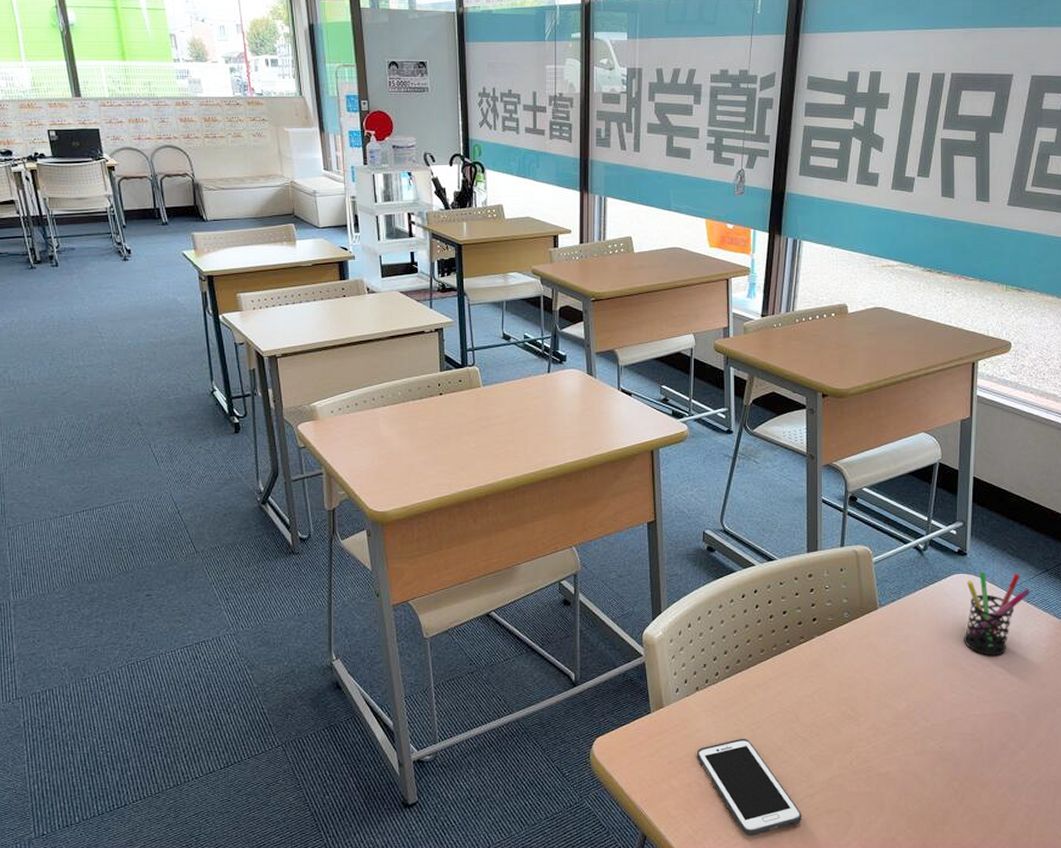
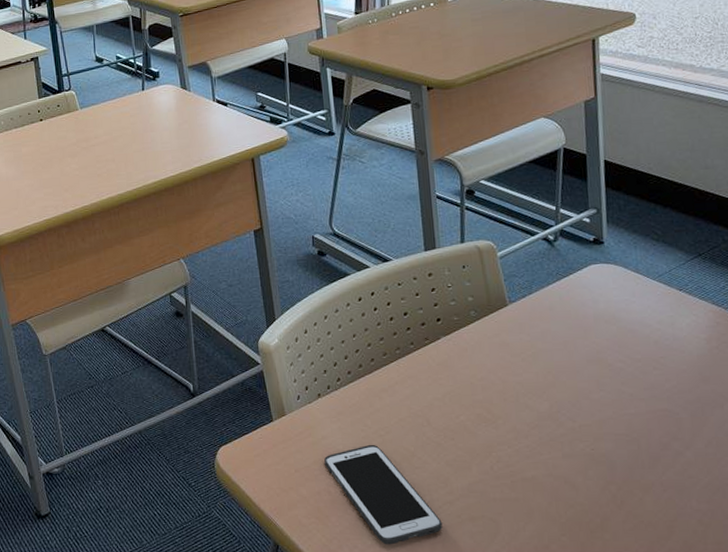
pen holder: present [964,572,1031,656] -> none [606,259,683,350]

